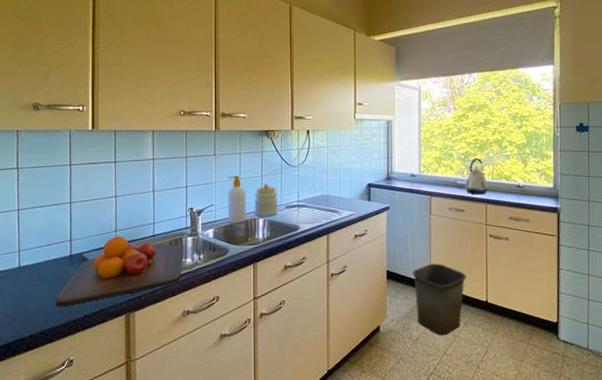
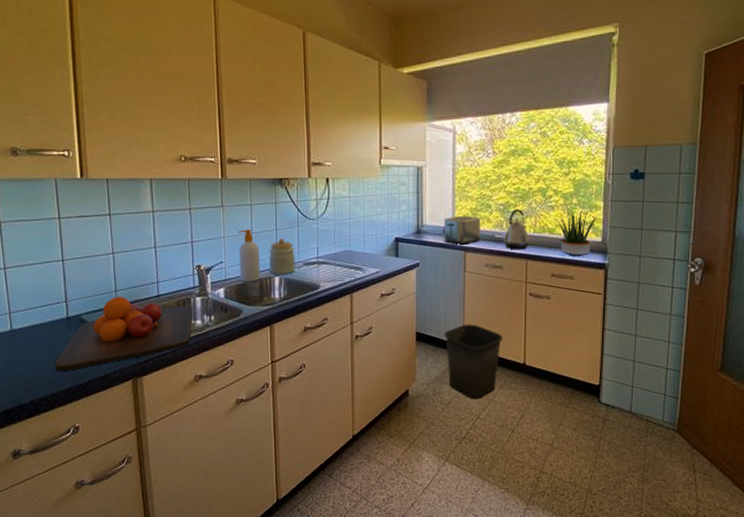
toaster: none [410,163,444,190] -> present [442,215,481,245]
potted plant: none [510,159,548,202] -> present [555,210,597,257]

